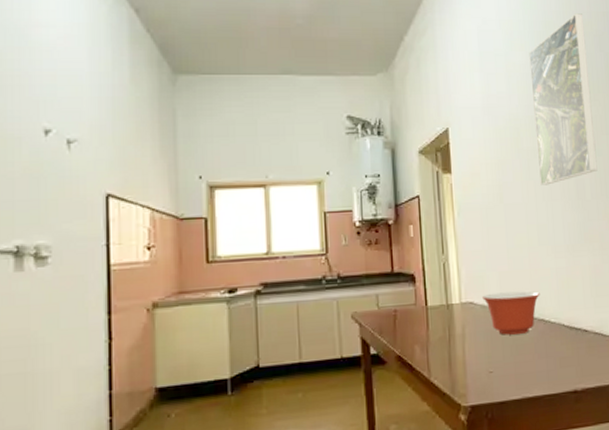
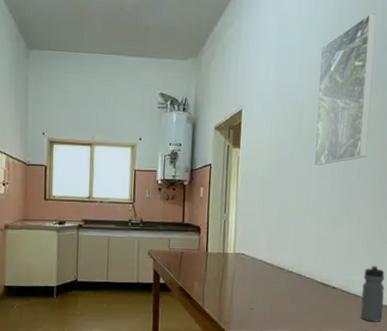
mixing bowl: present [482,291,540,335] -> none [252,248,300,283]

